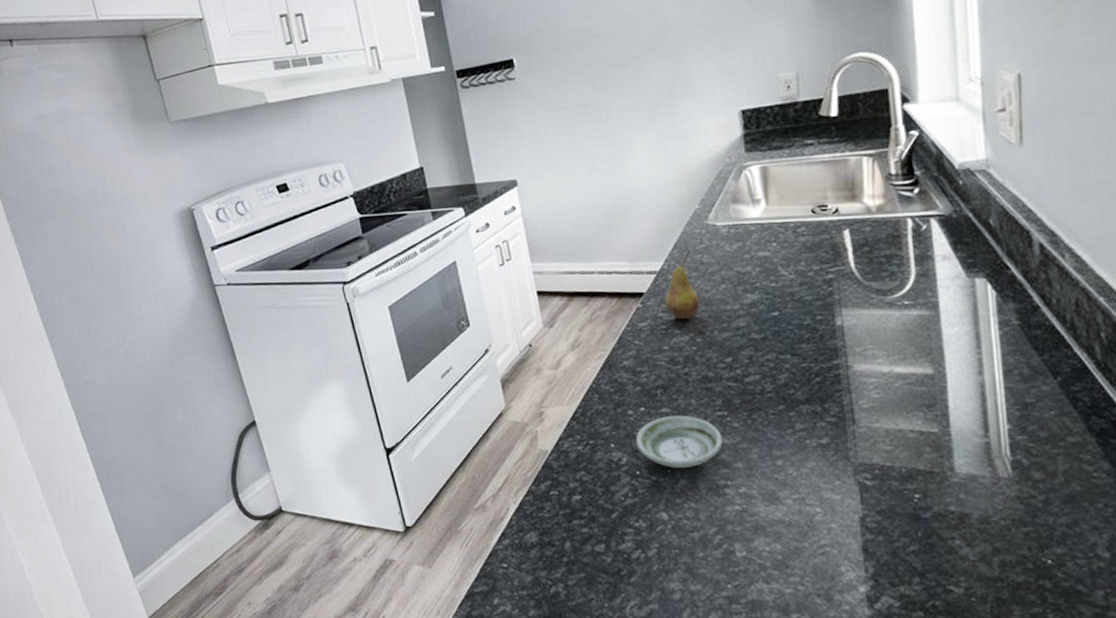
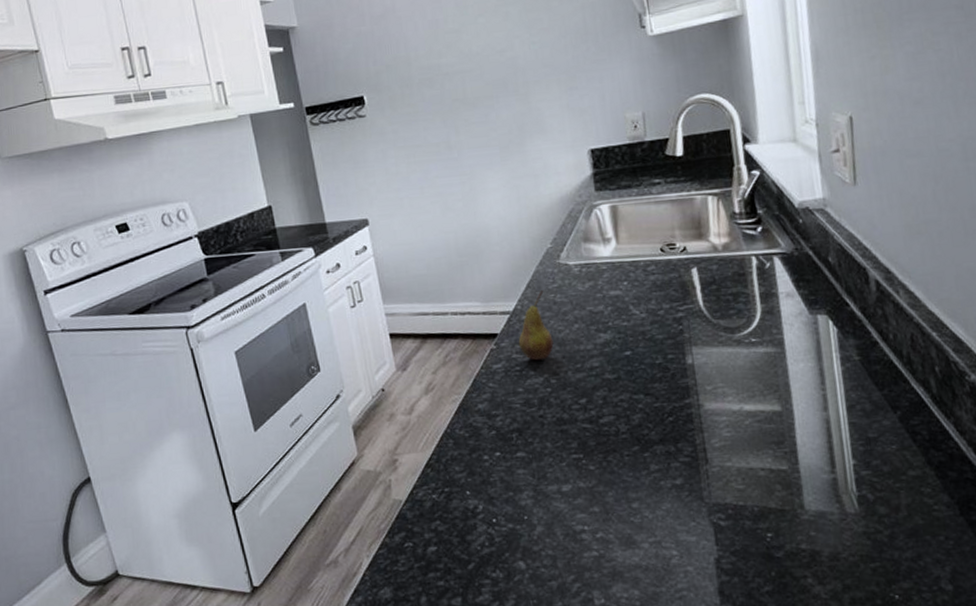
saucer: present [635,415,723,469] -> none [491,459,579,515]

